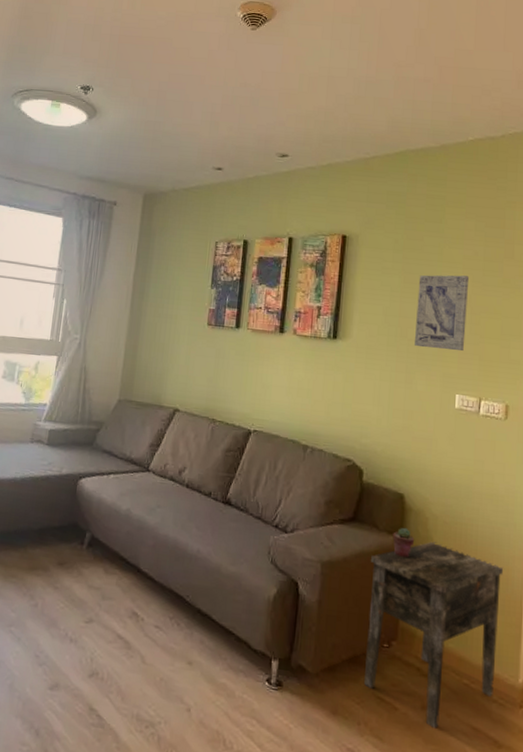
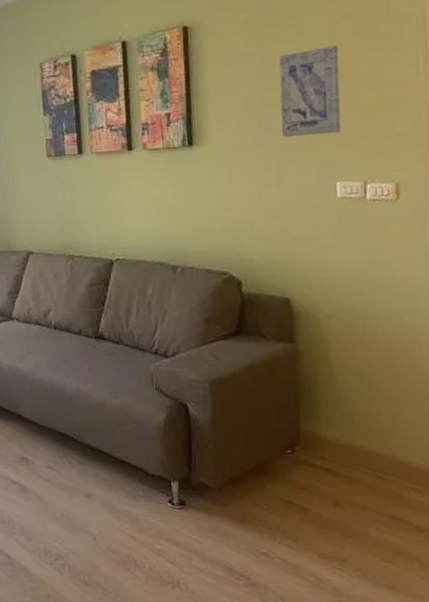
side table: present [364,541,504,728] -> none [262,342,410,522]
potted succulent: present [392,527,415,557] -> none [282,332,308,362]

